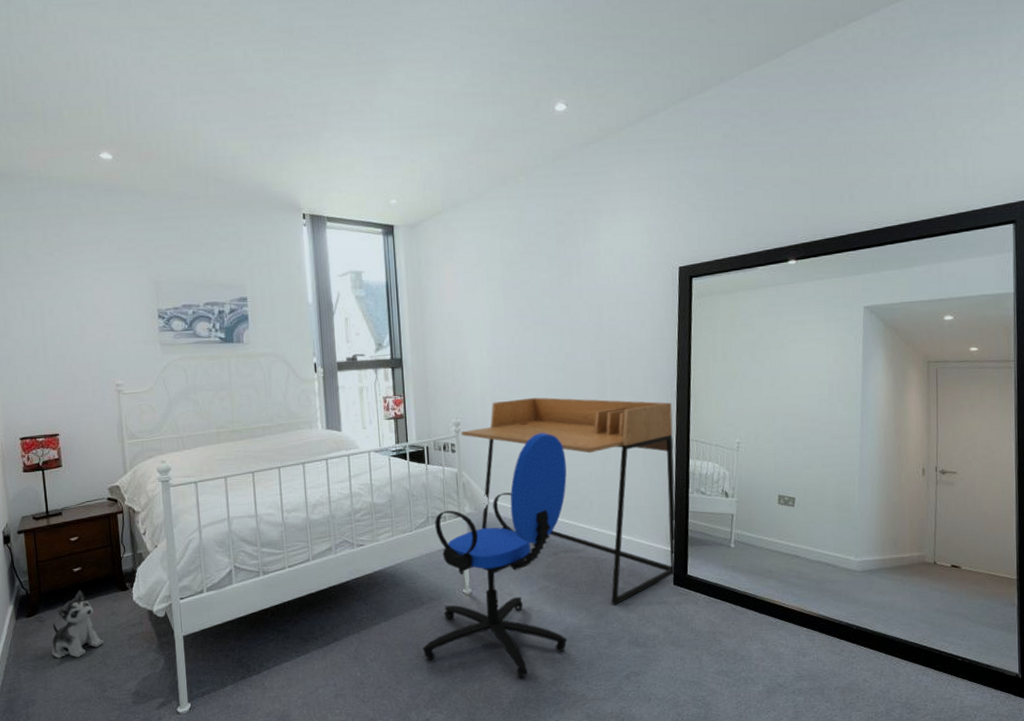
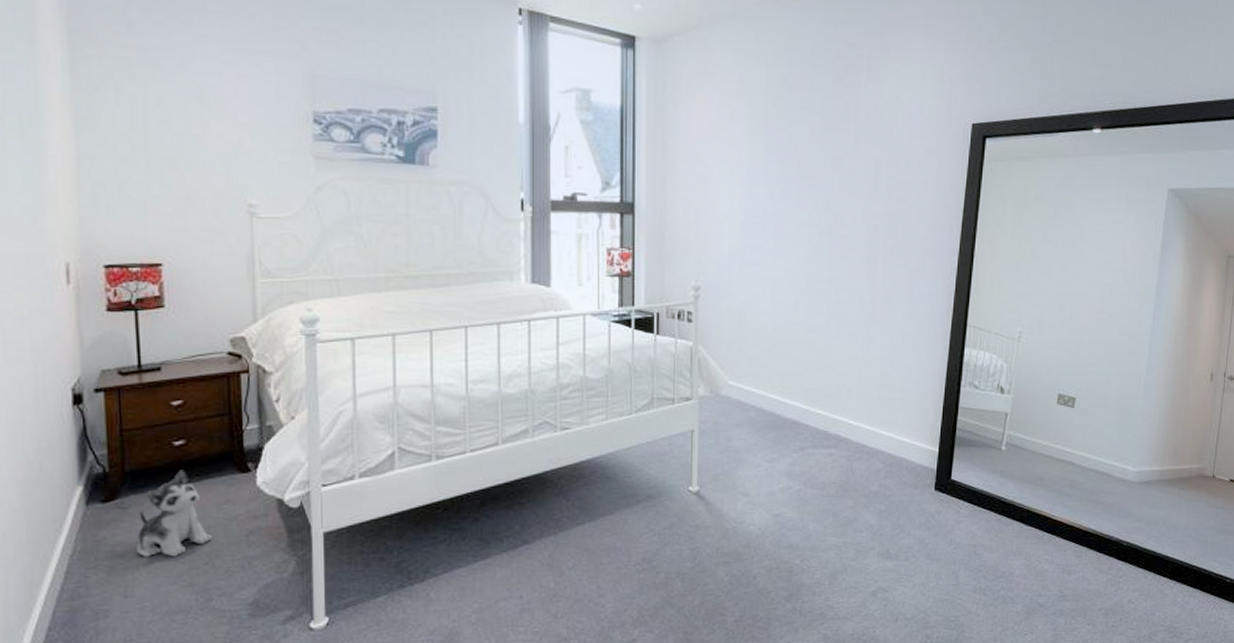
office chair: present [422,433,567,678] -> none [633,306,824,592]
desk: present [461,397,676,605] -> none [700,263,950,511]

